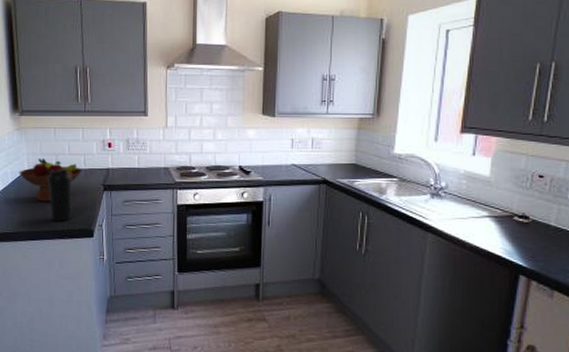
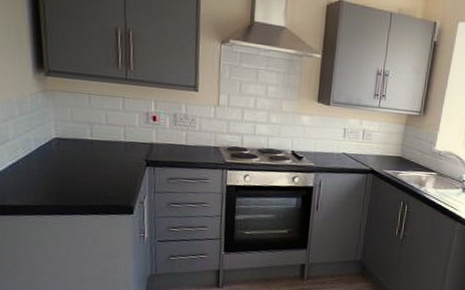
fruit bowl: present [19,158,82,202] -> none [44,125,121,175]
water bottle: present [48,169,73,222] -> none [80,139,110,197]

